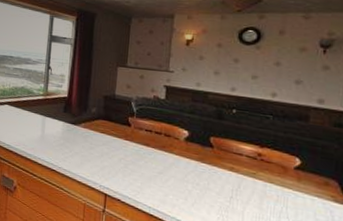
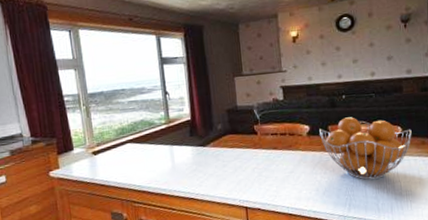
fruit basket: none [198,132,313,209] -> present [318,117,412,180]

